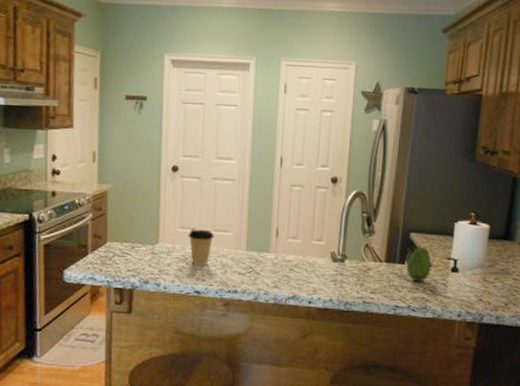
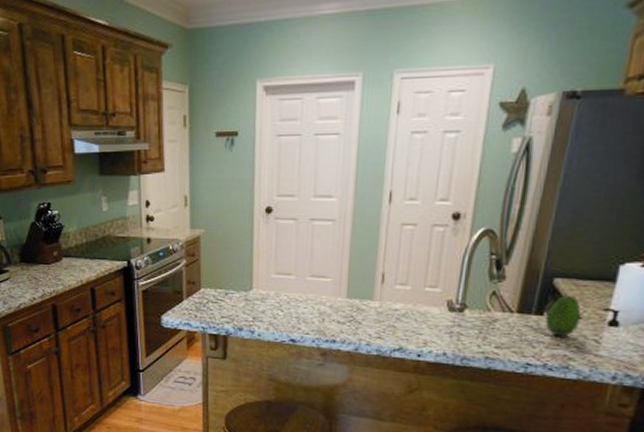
coffee cup: present [188,229,214,265] -> none [283,274,311,313]

